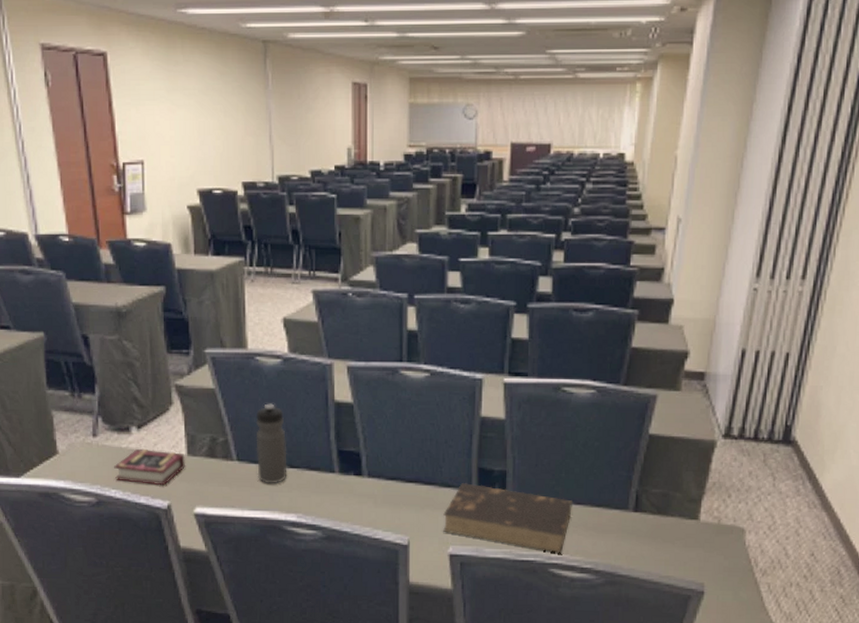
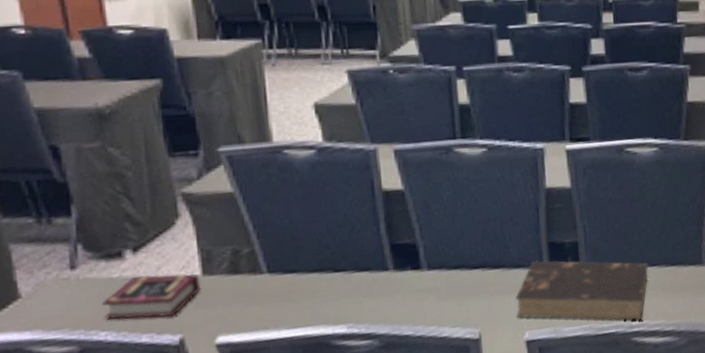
water bottle: present [255,403,287,484] -> none [288,201,332,294]

